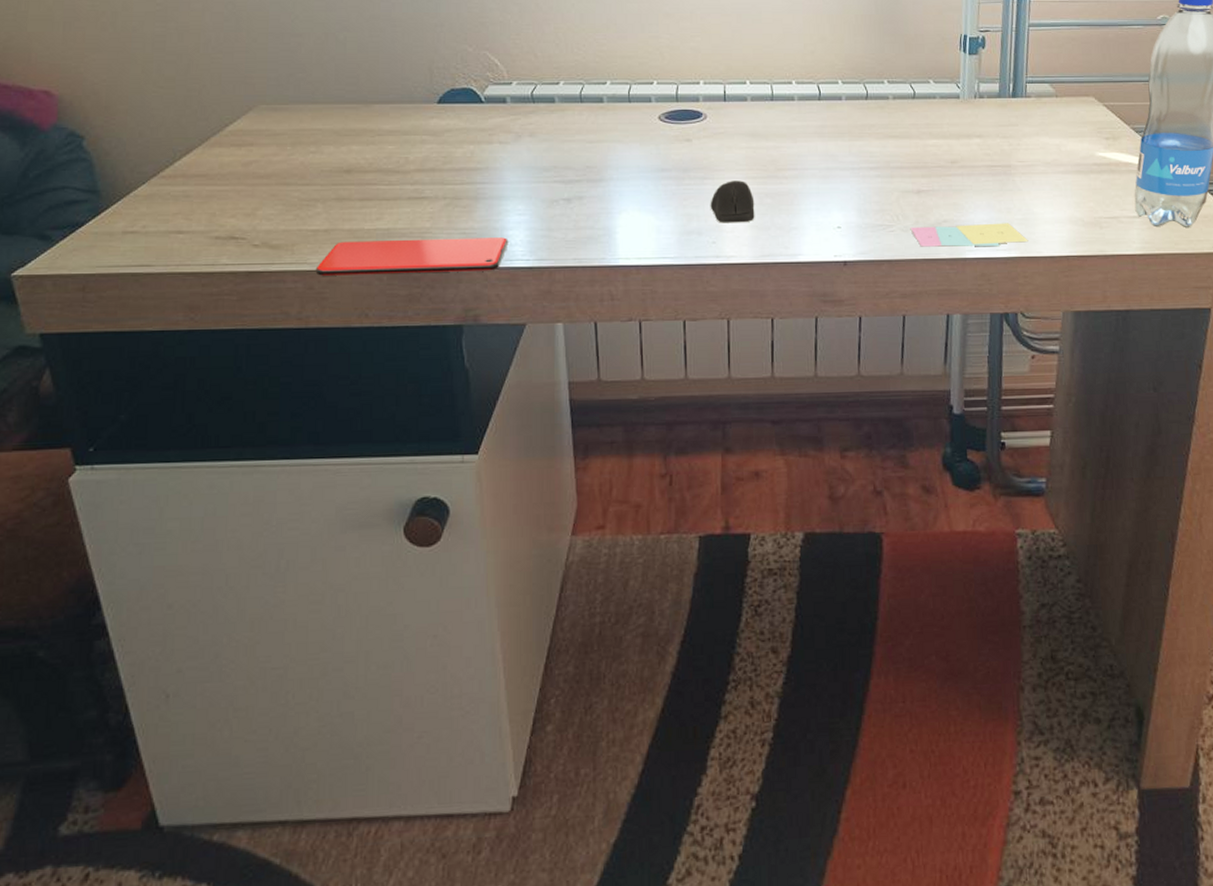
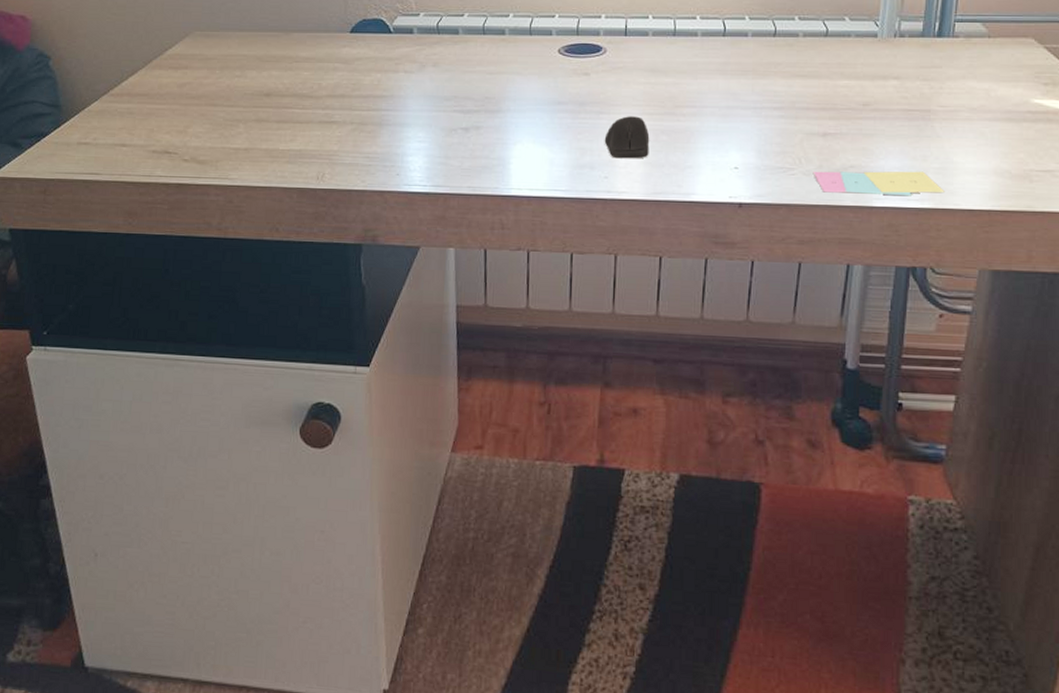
phone: present [315,237,509,276] -> none [235,160,408,194]

